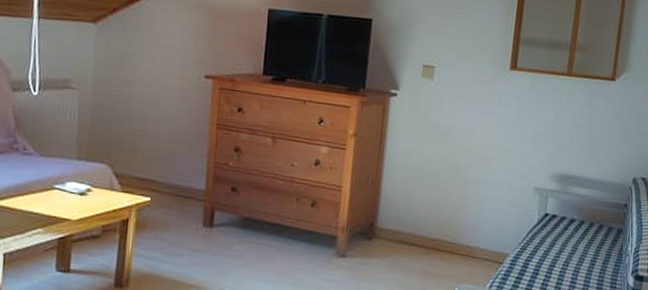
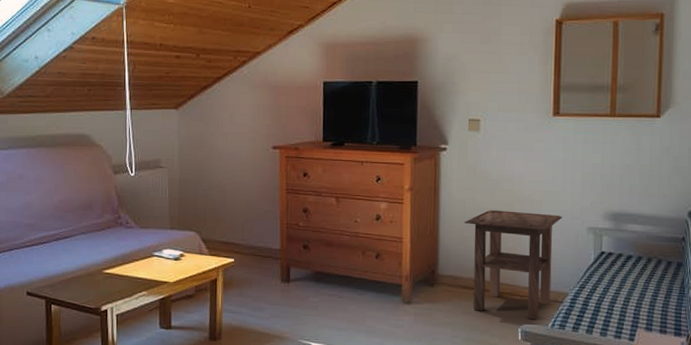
side table: none [408,163,510,280] -> present [464,210,562,320]

